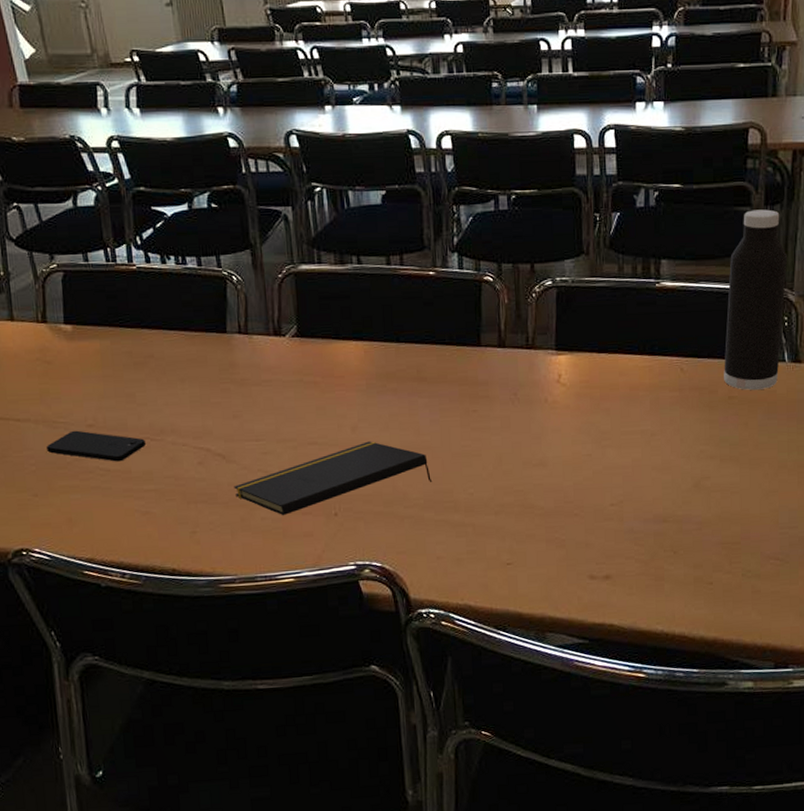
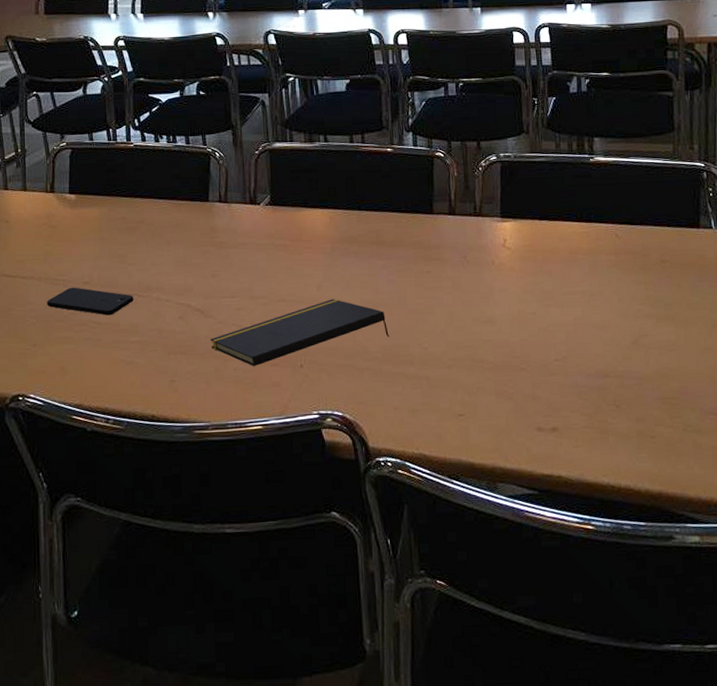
water bottle: present [724,209,788,390] -> none [655,94,709,254]

